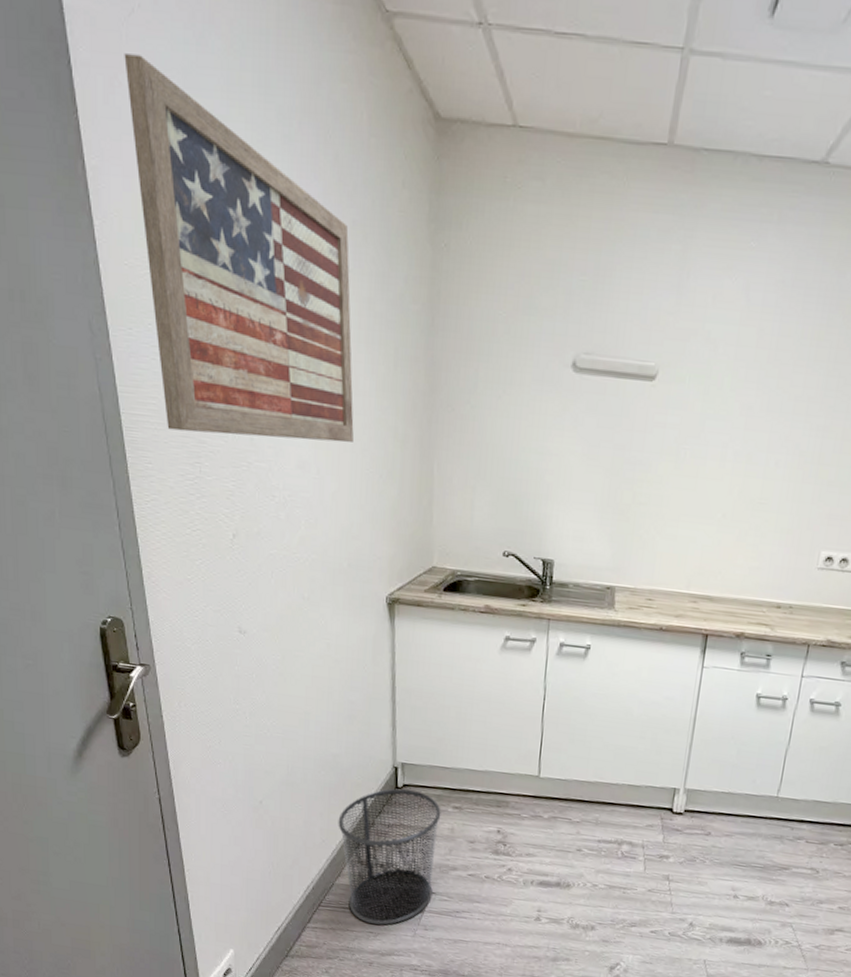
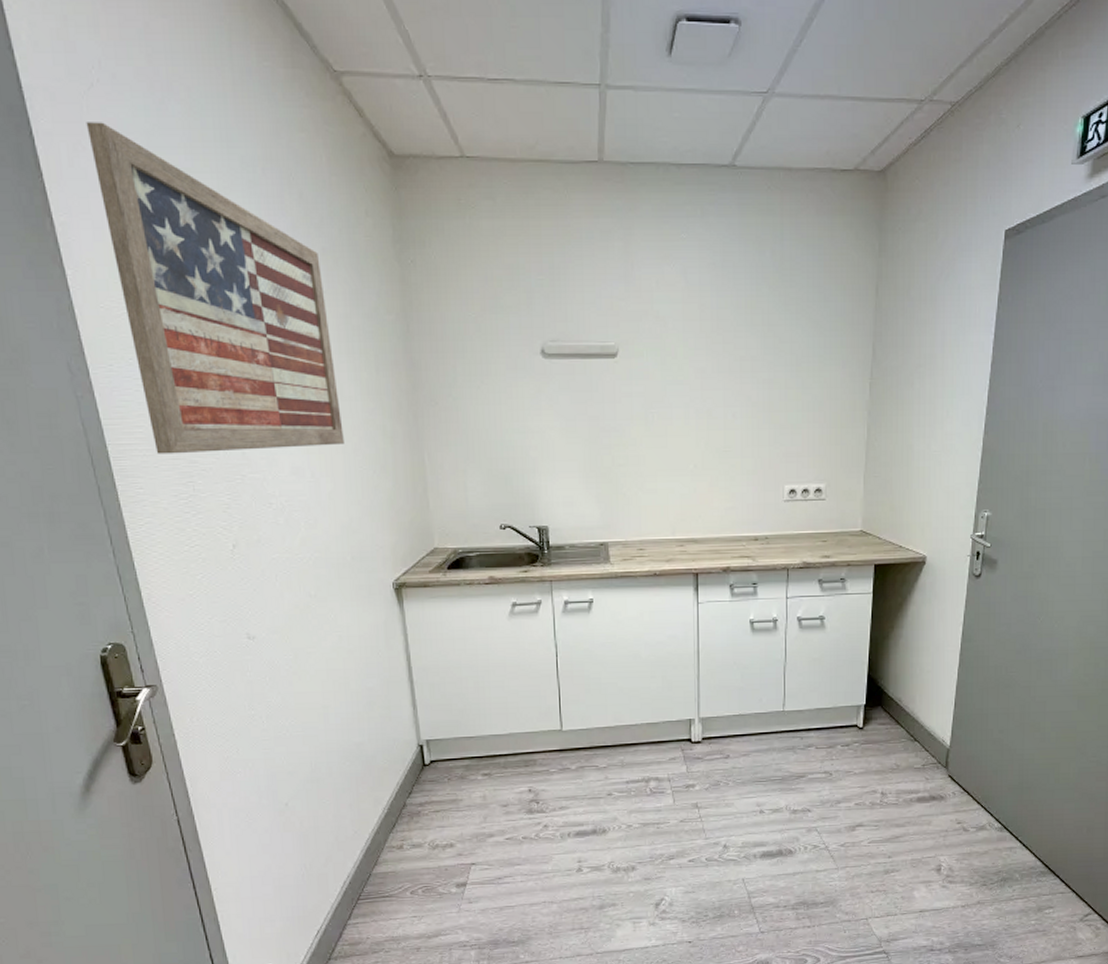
waste bin: present [338,788,441,925] -> none [368,764,472,907]

